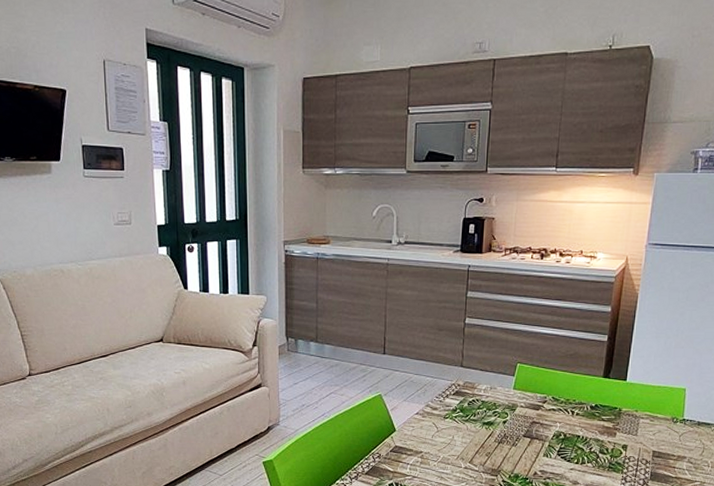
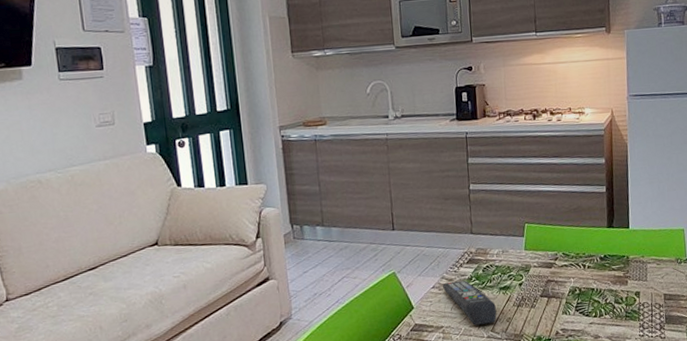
remote control: none [427,410,477,455] -> present [443,280,497,325]

